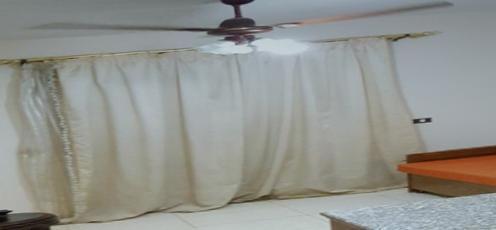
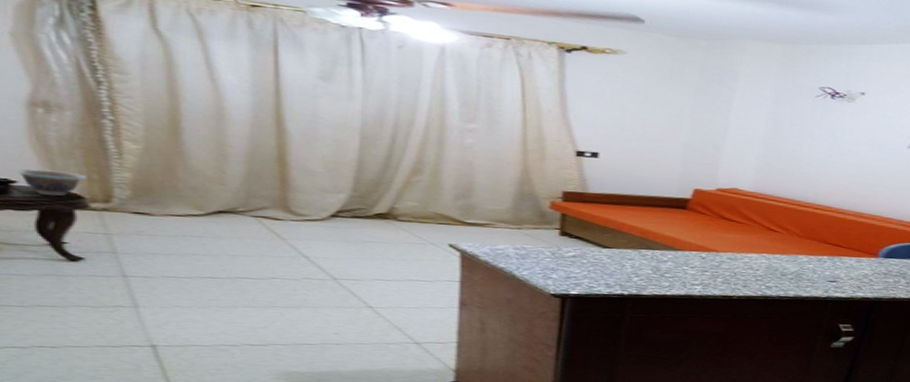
decorative bowl: none [11,198,57,218] -> present [15,168,87,196]

